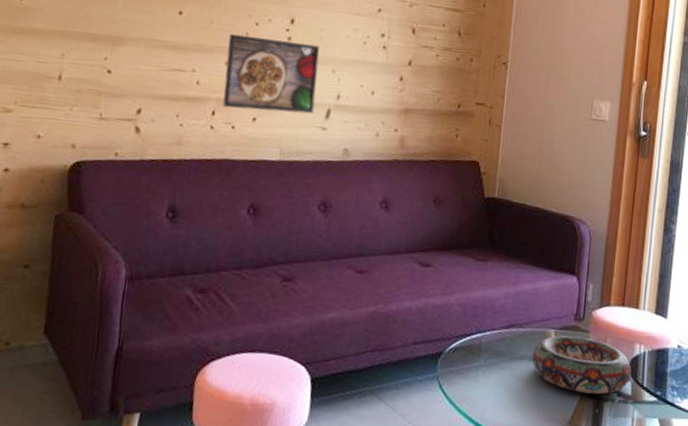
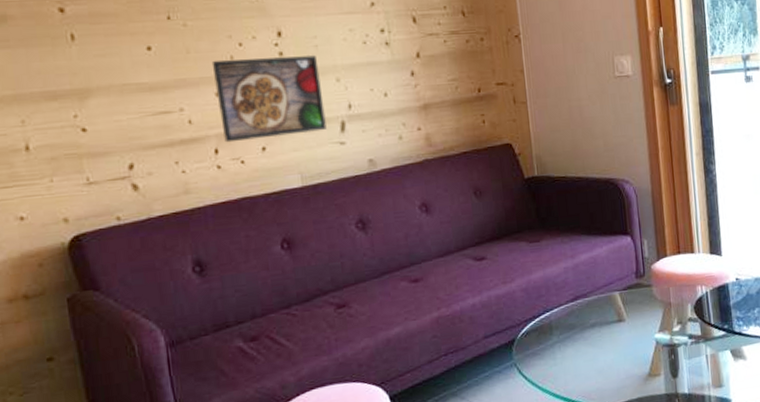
decorative bowl: present [532,335,632,395] -> none [602,291,698,345]

